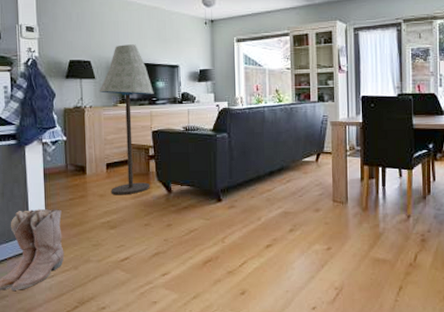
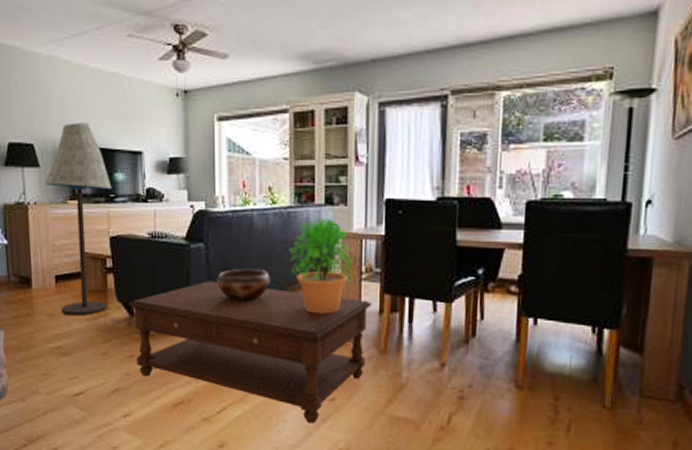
coffee table: none [166,162,356,269] -> present [128,281,373,424]
decorative bowl: none [237,151,279,177] -> present [217,268,270,302]
potted plant: none [292,111,342,183] -> present [289,217,356,314]

